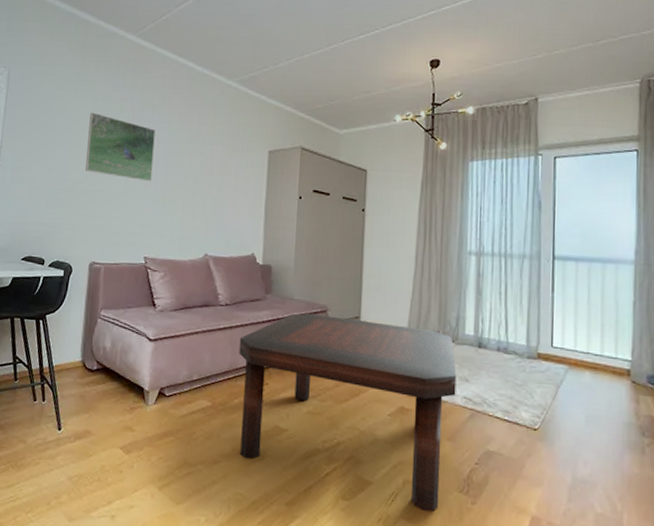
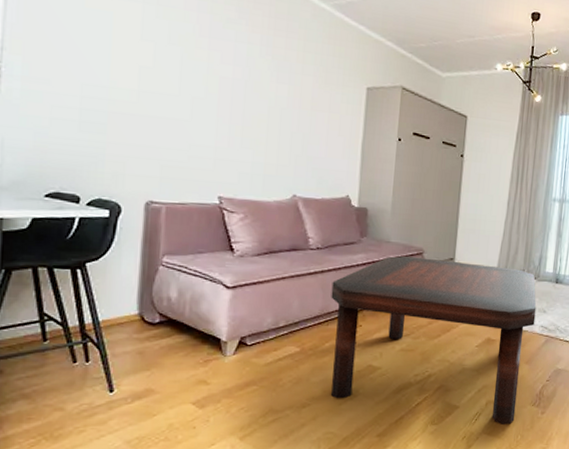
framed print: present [85,112,155,182] -> none [136,18,231,111]

